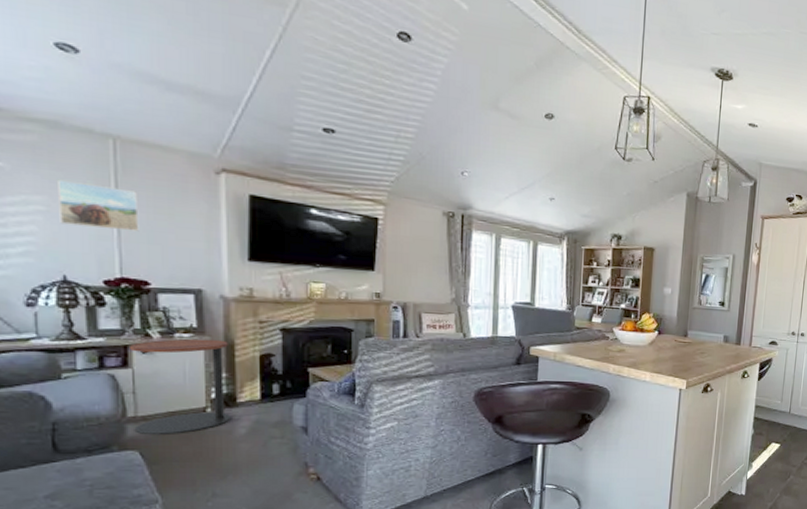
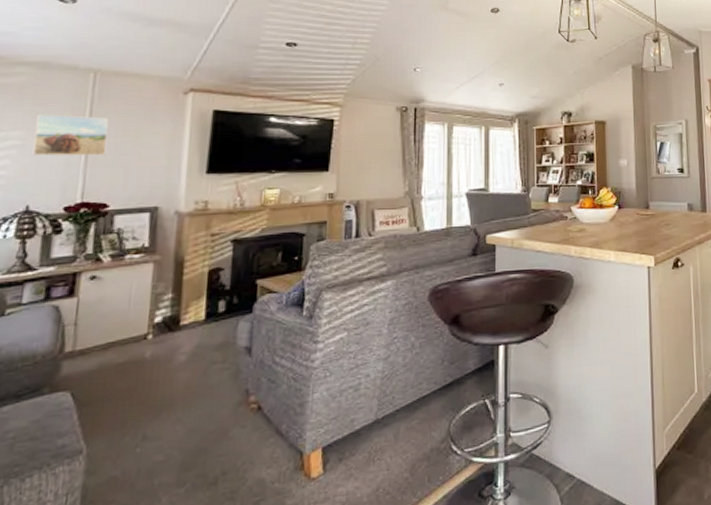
side table: present [130,338,230,436] -> none [69,257,178,372]

